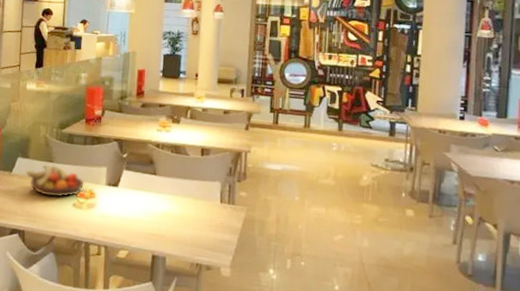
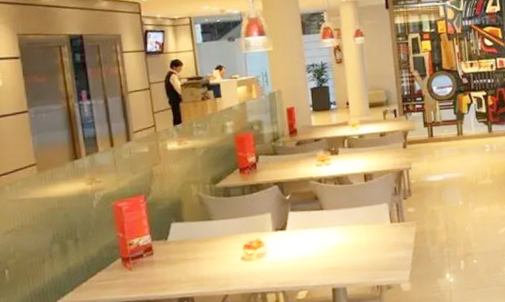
fruit bowl: present [26,164,84,198] -> none [184,221,250,257]

